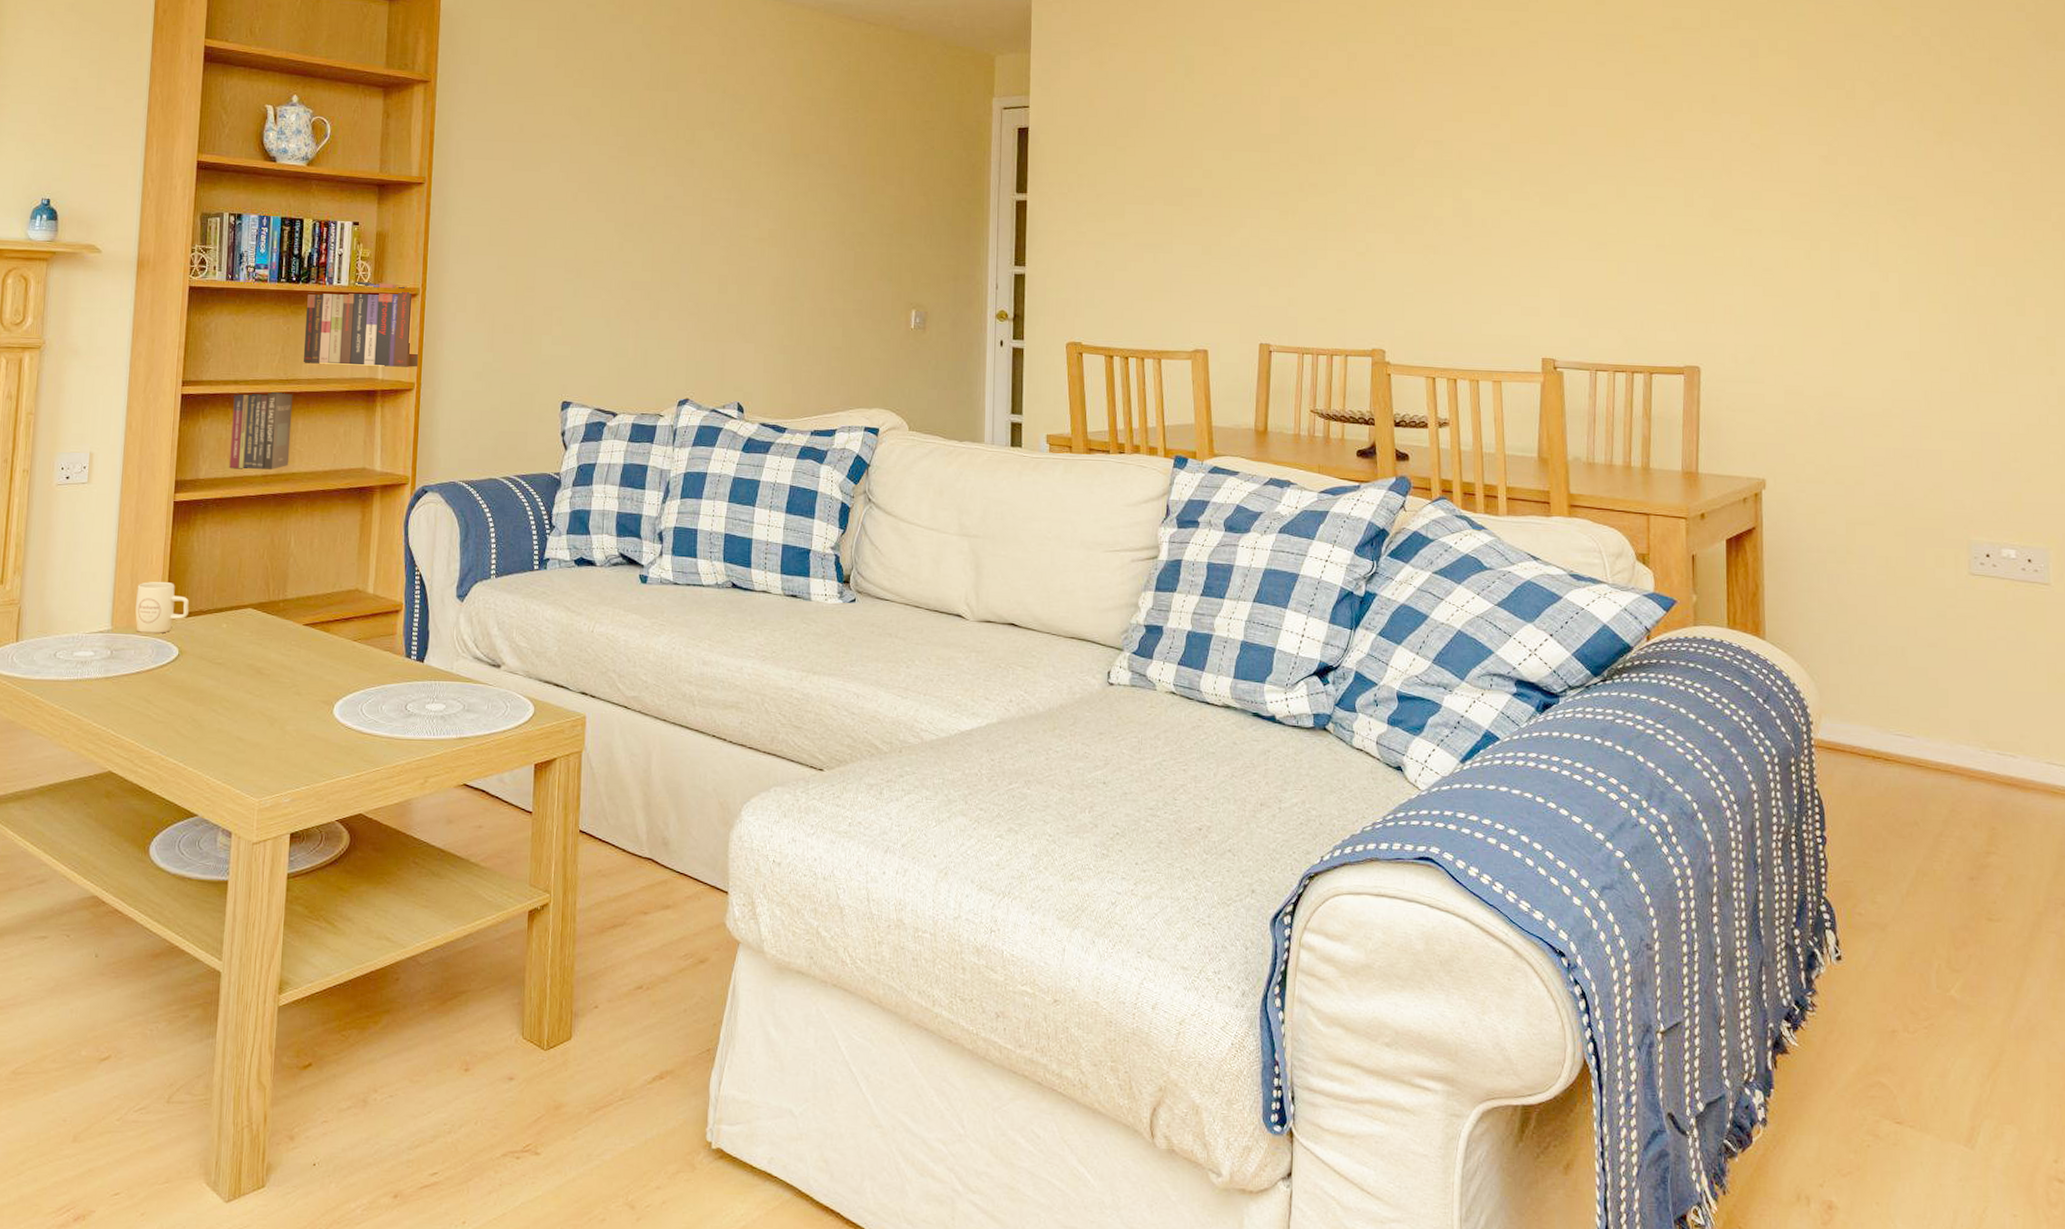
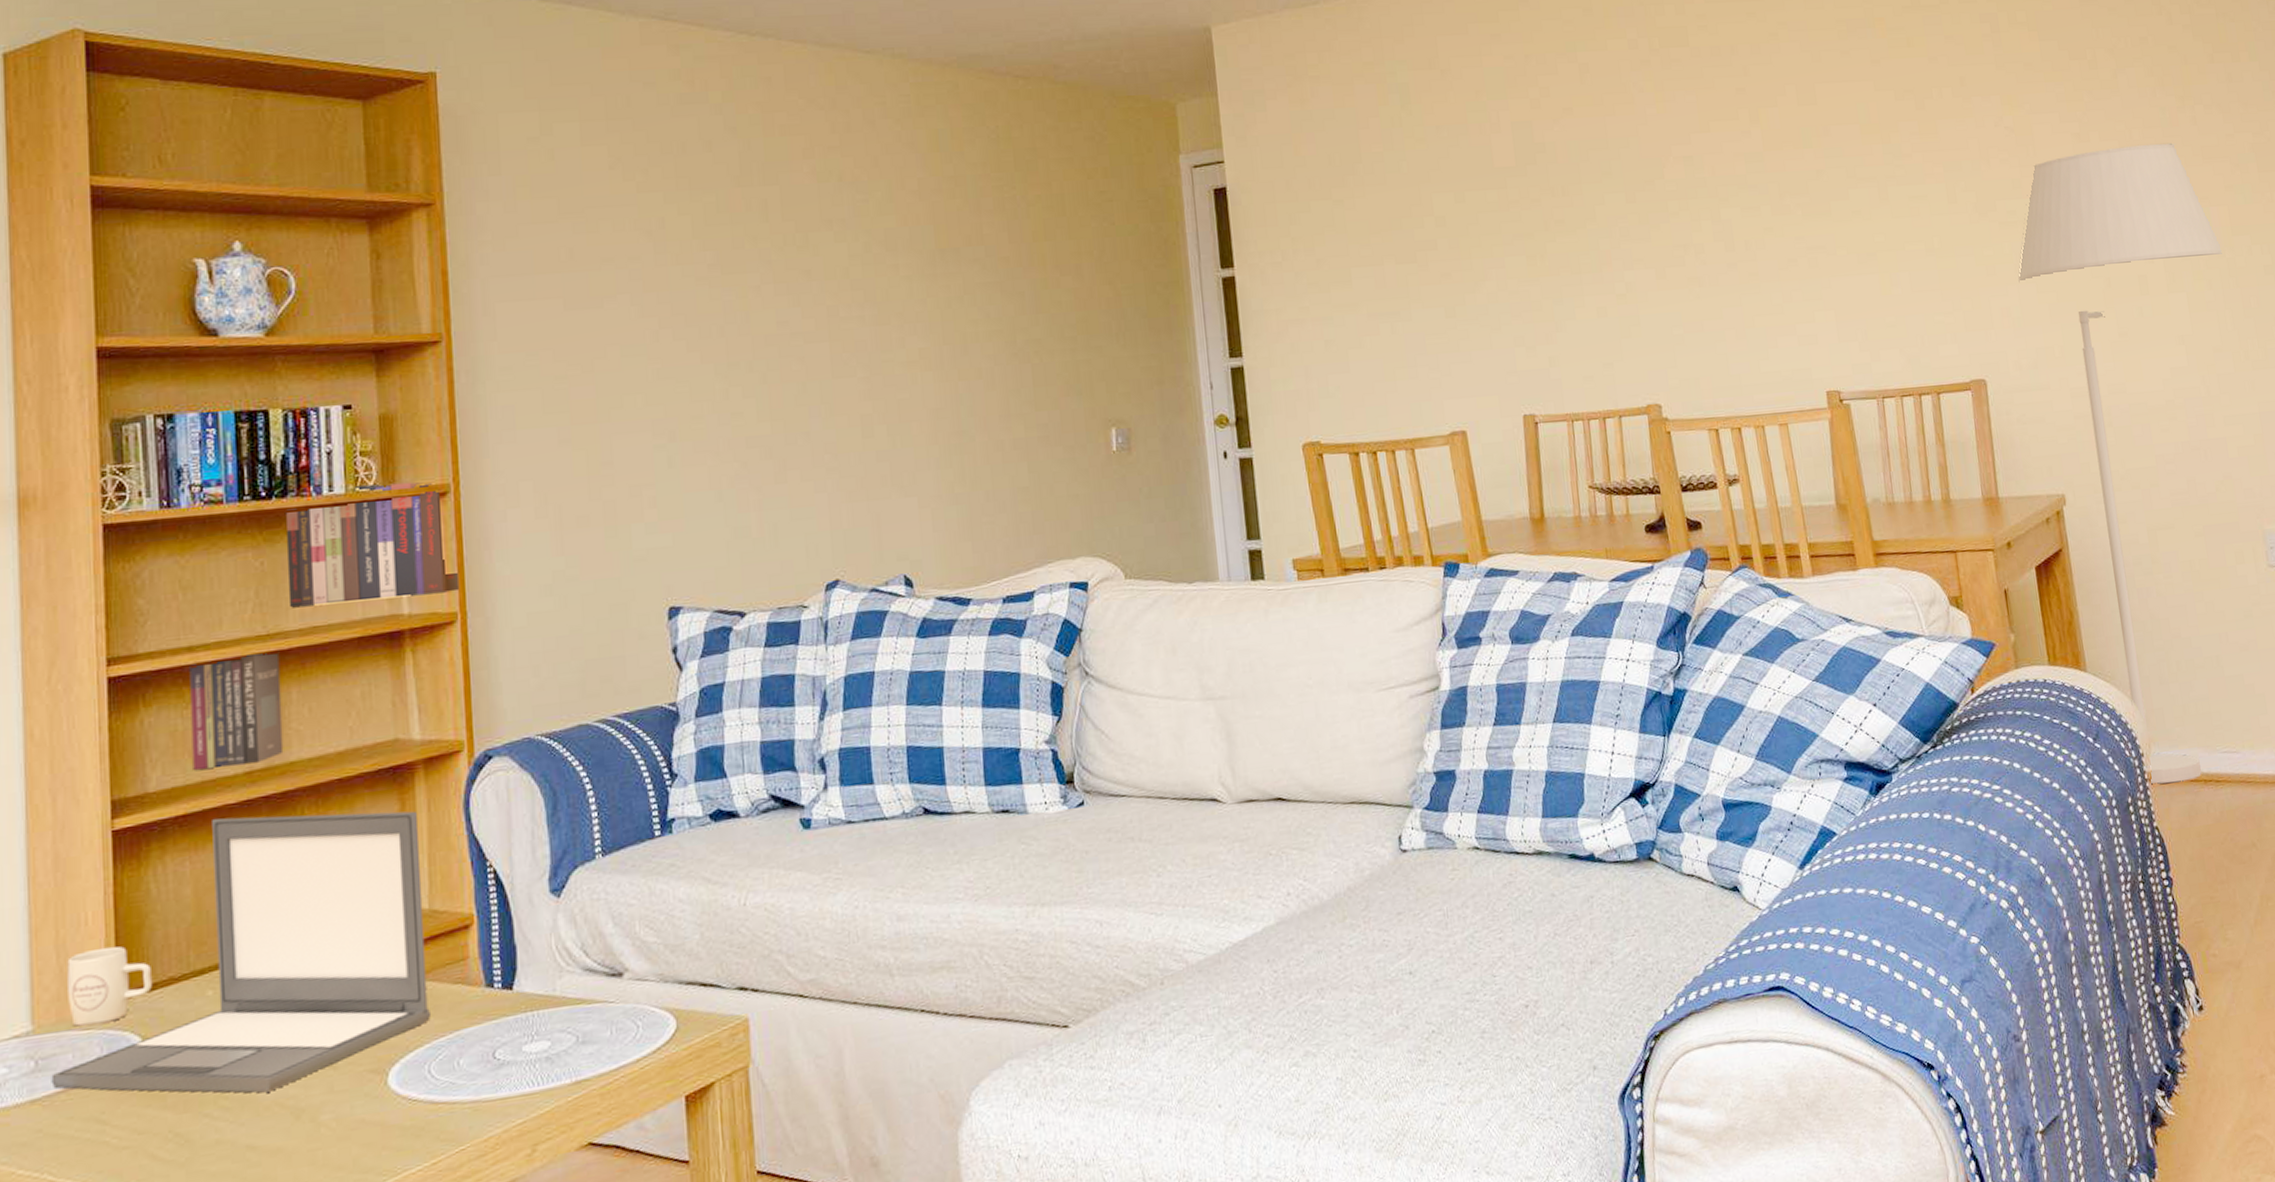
laptop: none [119,504,372,703] -> present [51,811,430,1093]
floor lamp: none [1746,172,1963,754] -> present [2018,143,2222,785]

